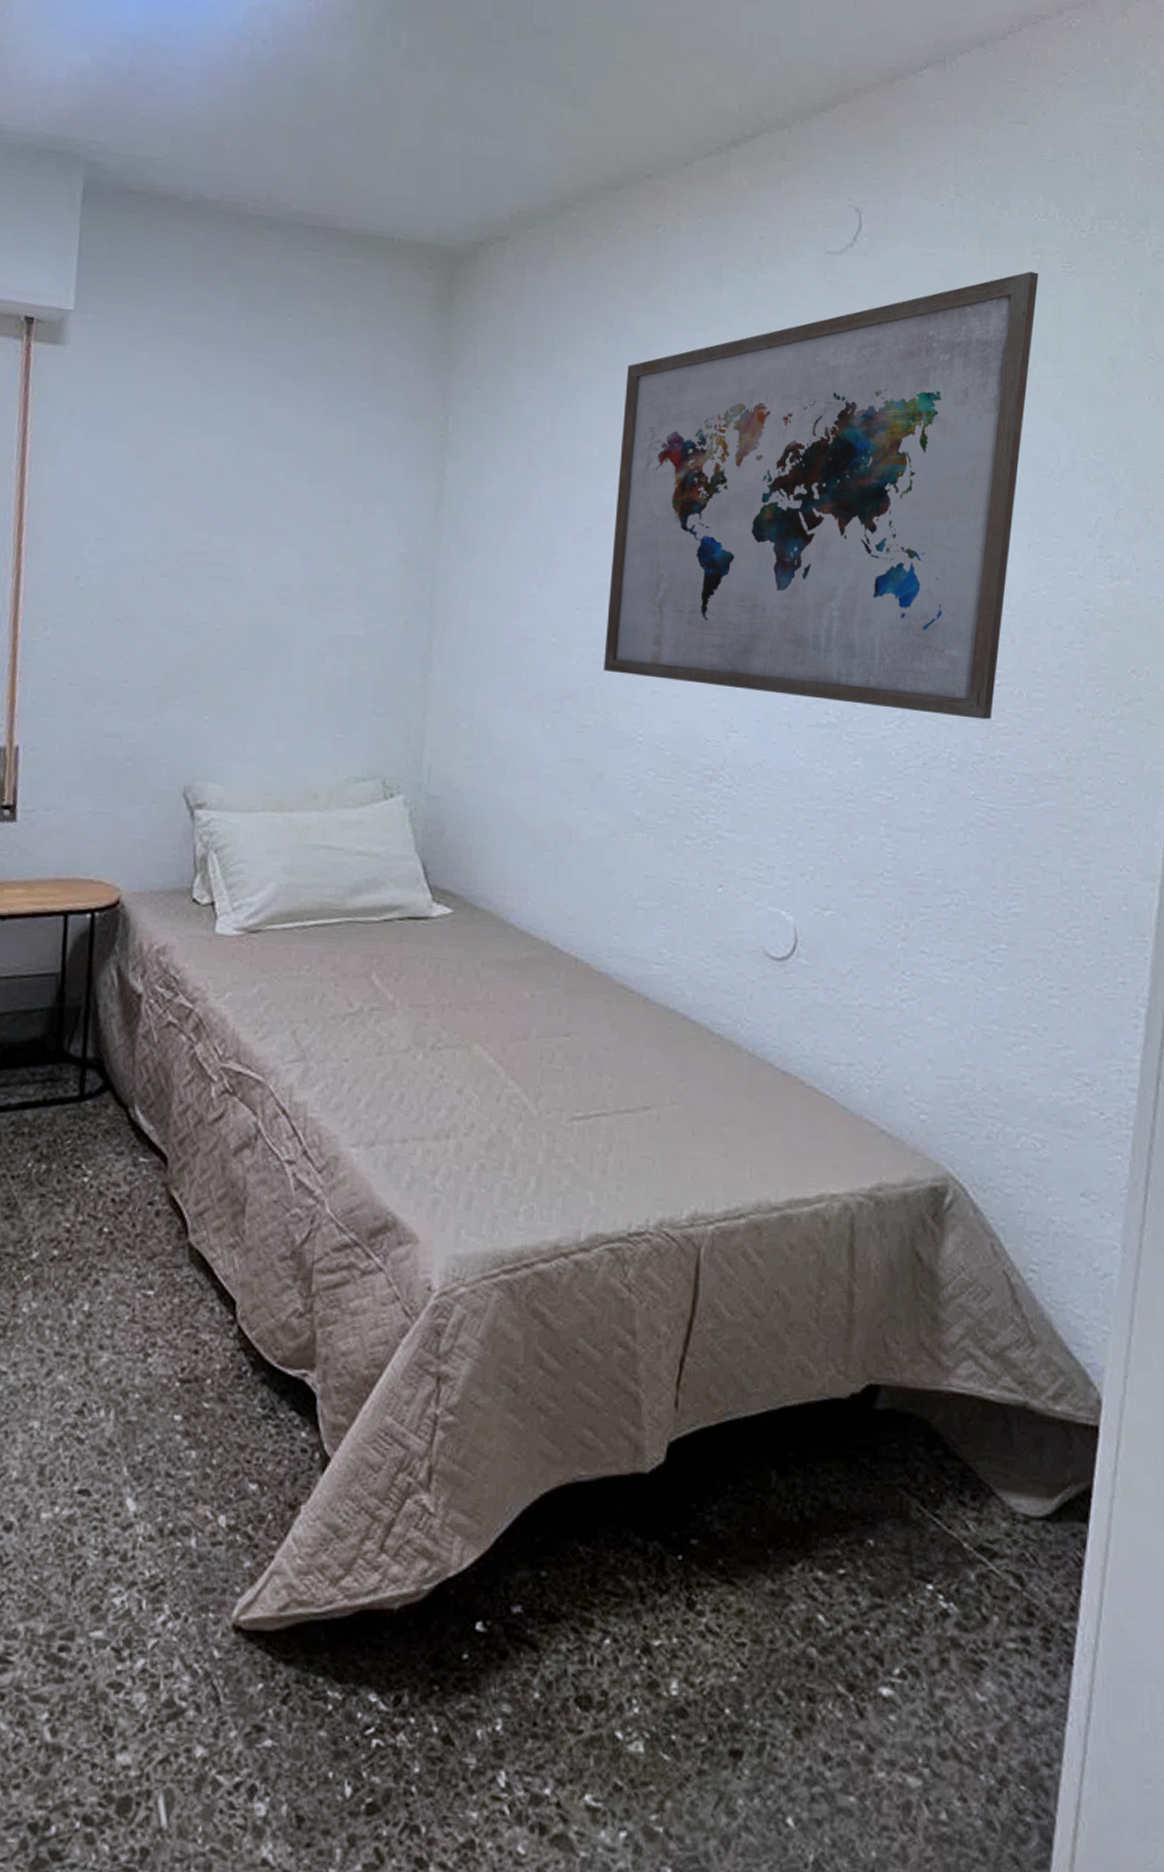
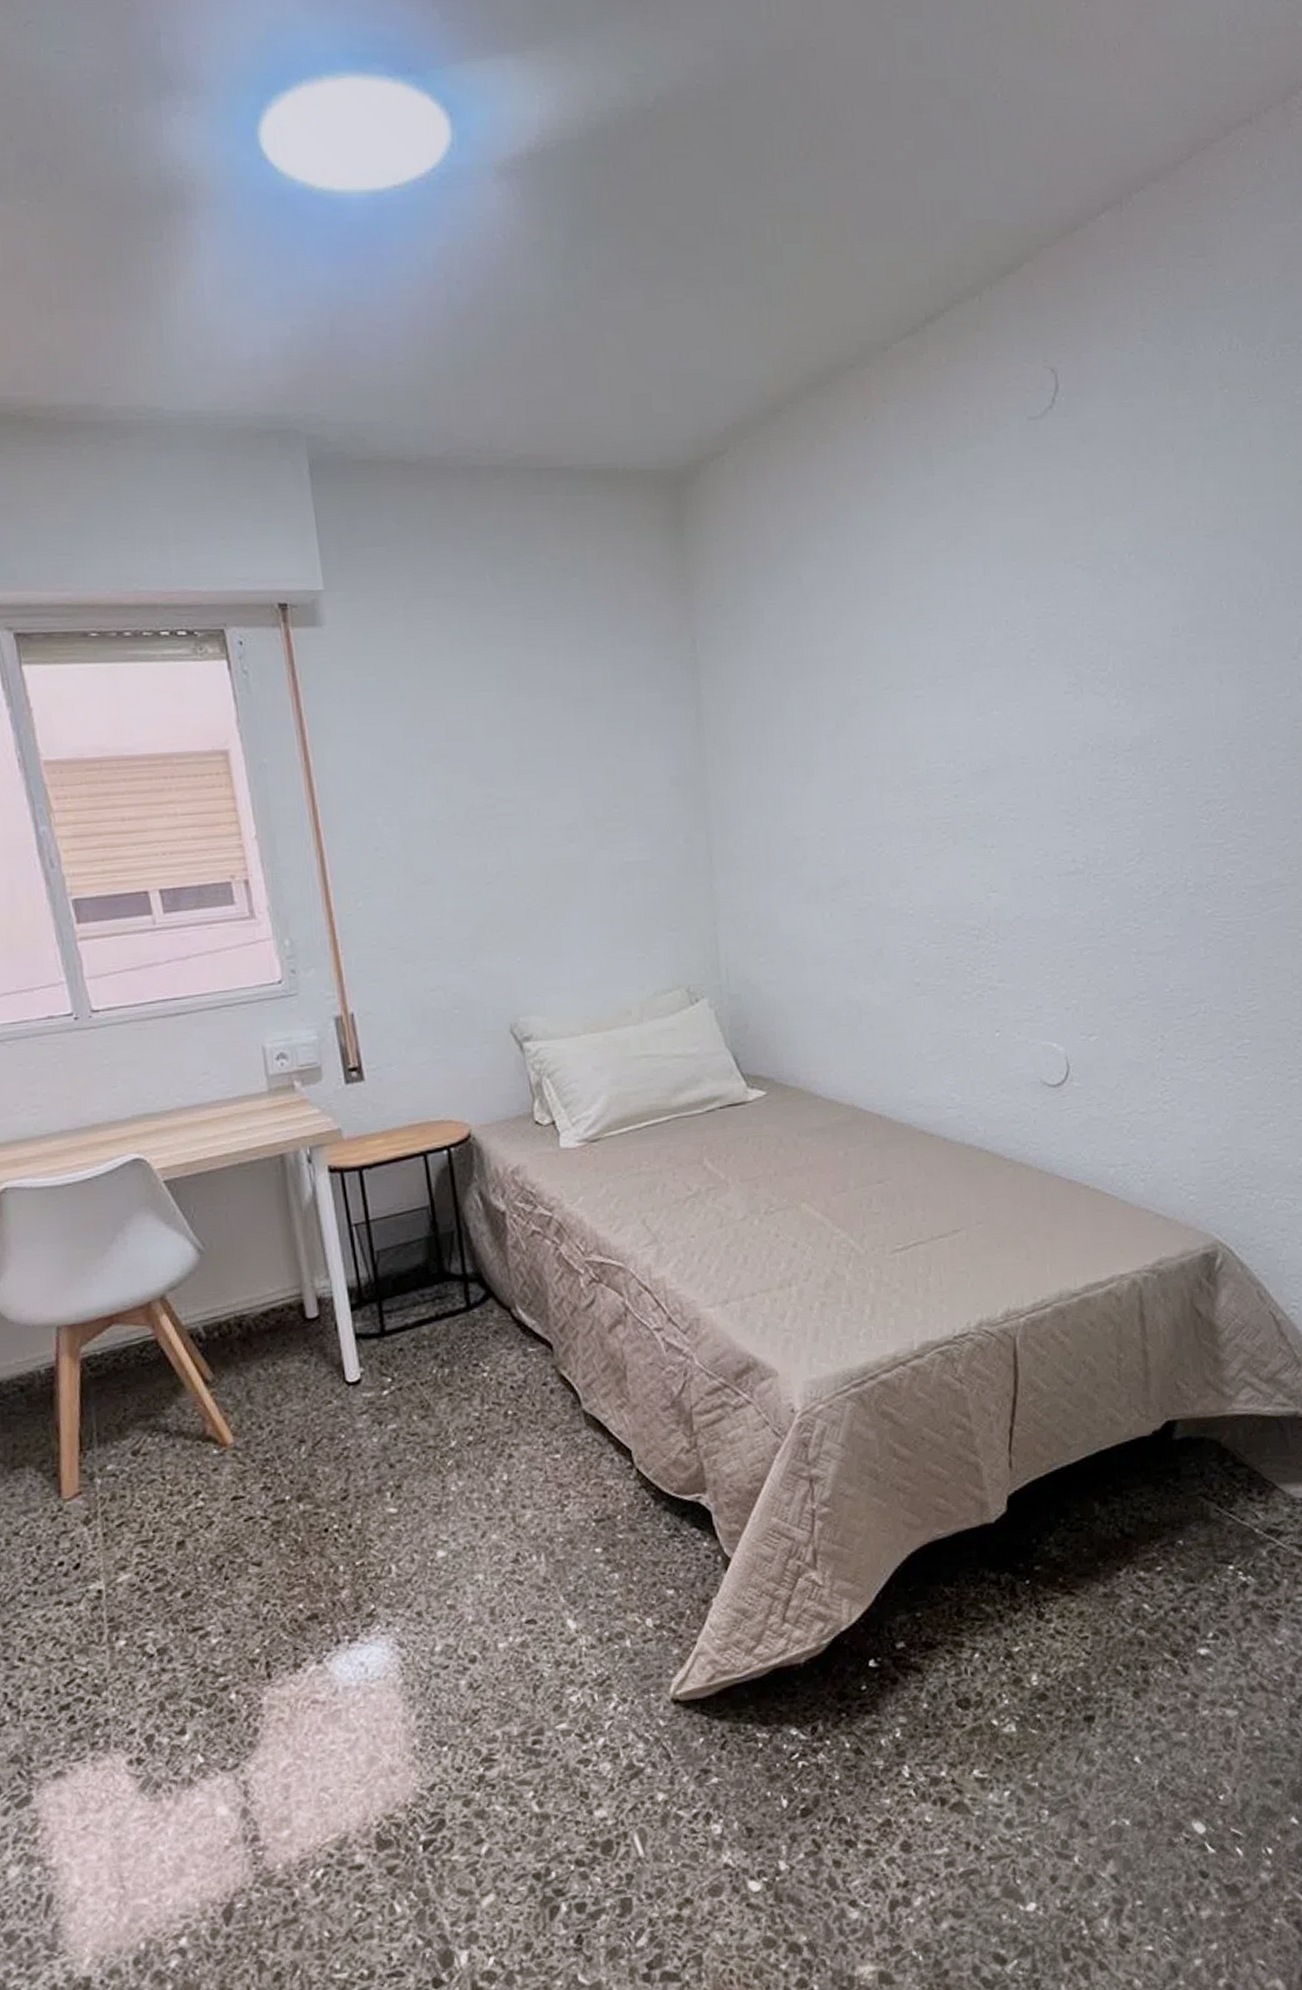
wall art: present [603,271,1039,720] -> none [855,407,1229,856]

